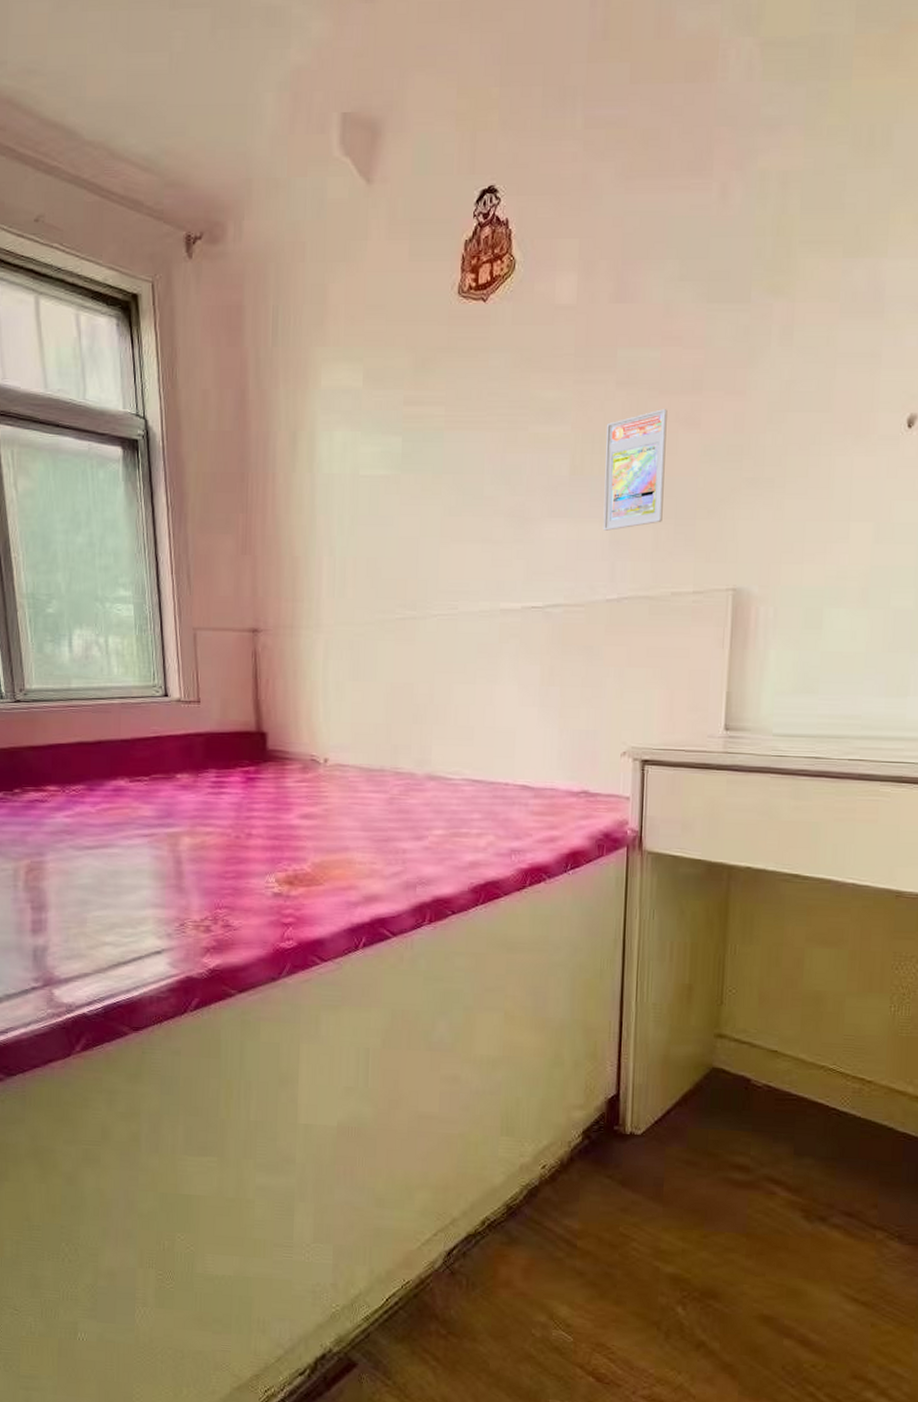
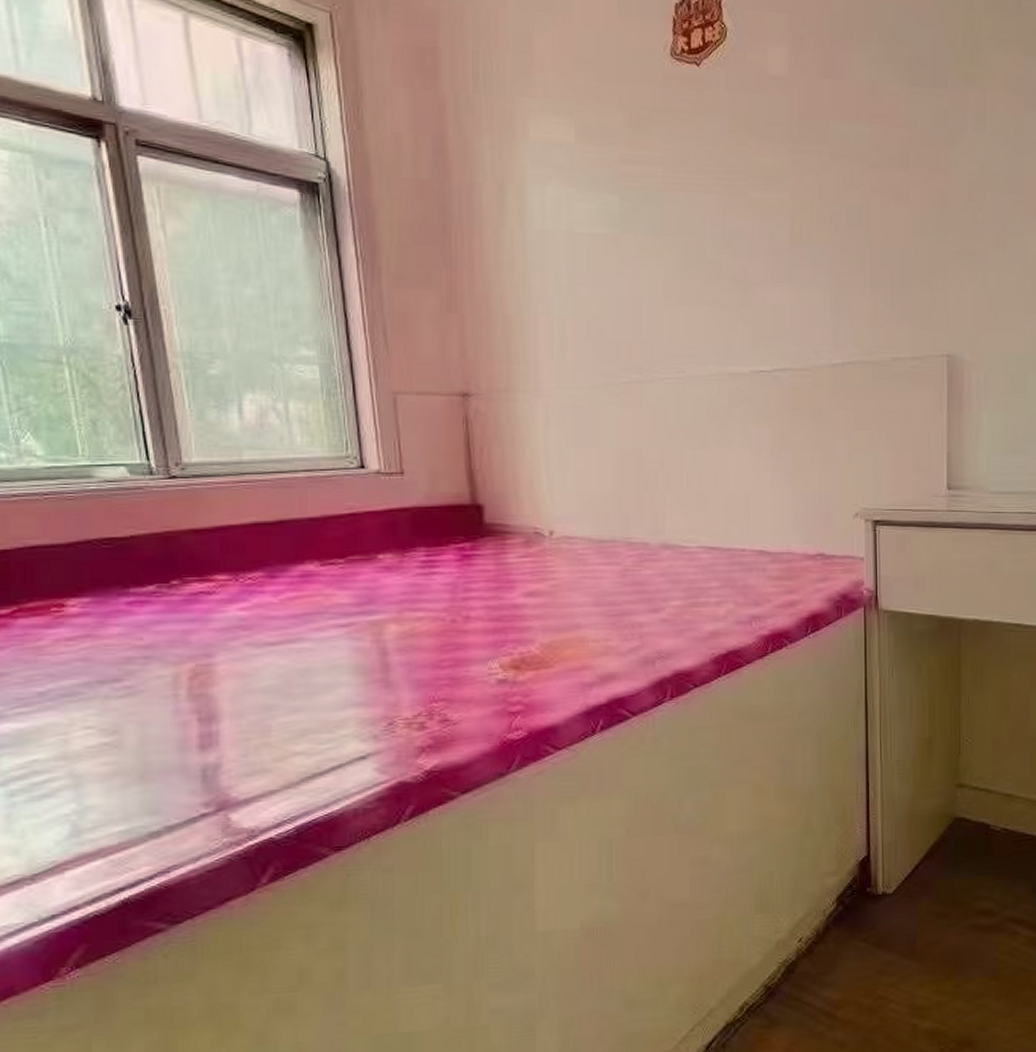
trading card display case: present [603,409,667,531] -> none [822,182,880,297]

